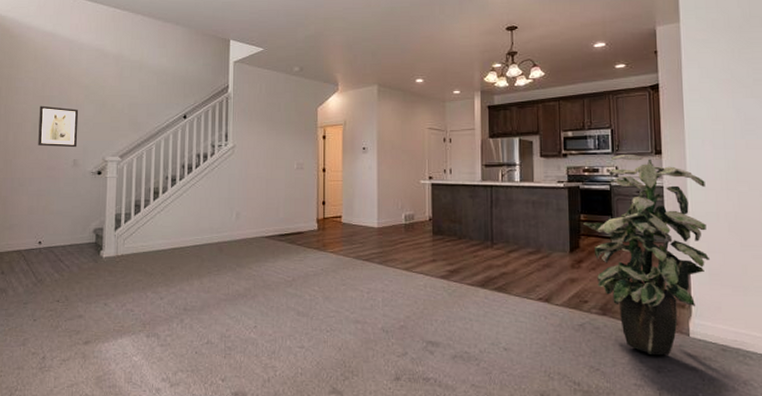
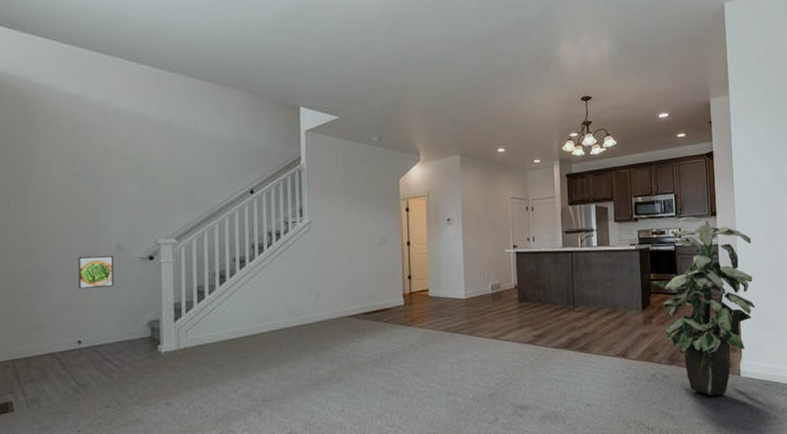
wall art: present [38,105,79,148] -> none [68,182,121,231]
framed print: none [42,170,70,197] -> present [78,256,114,290]

